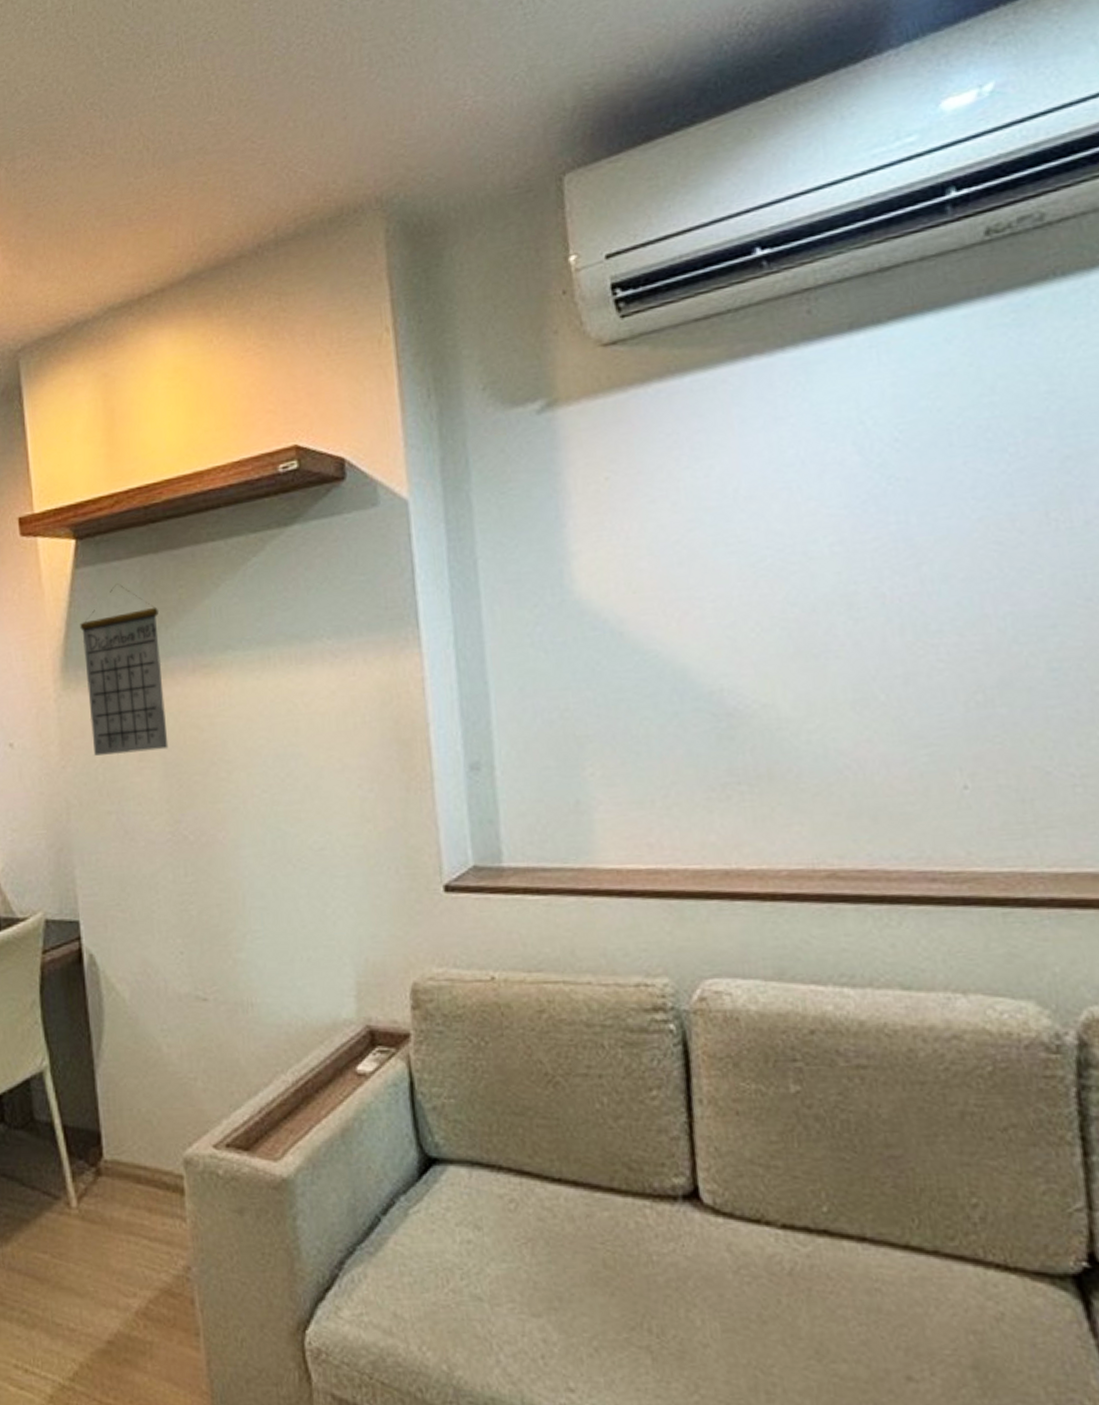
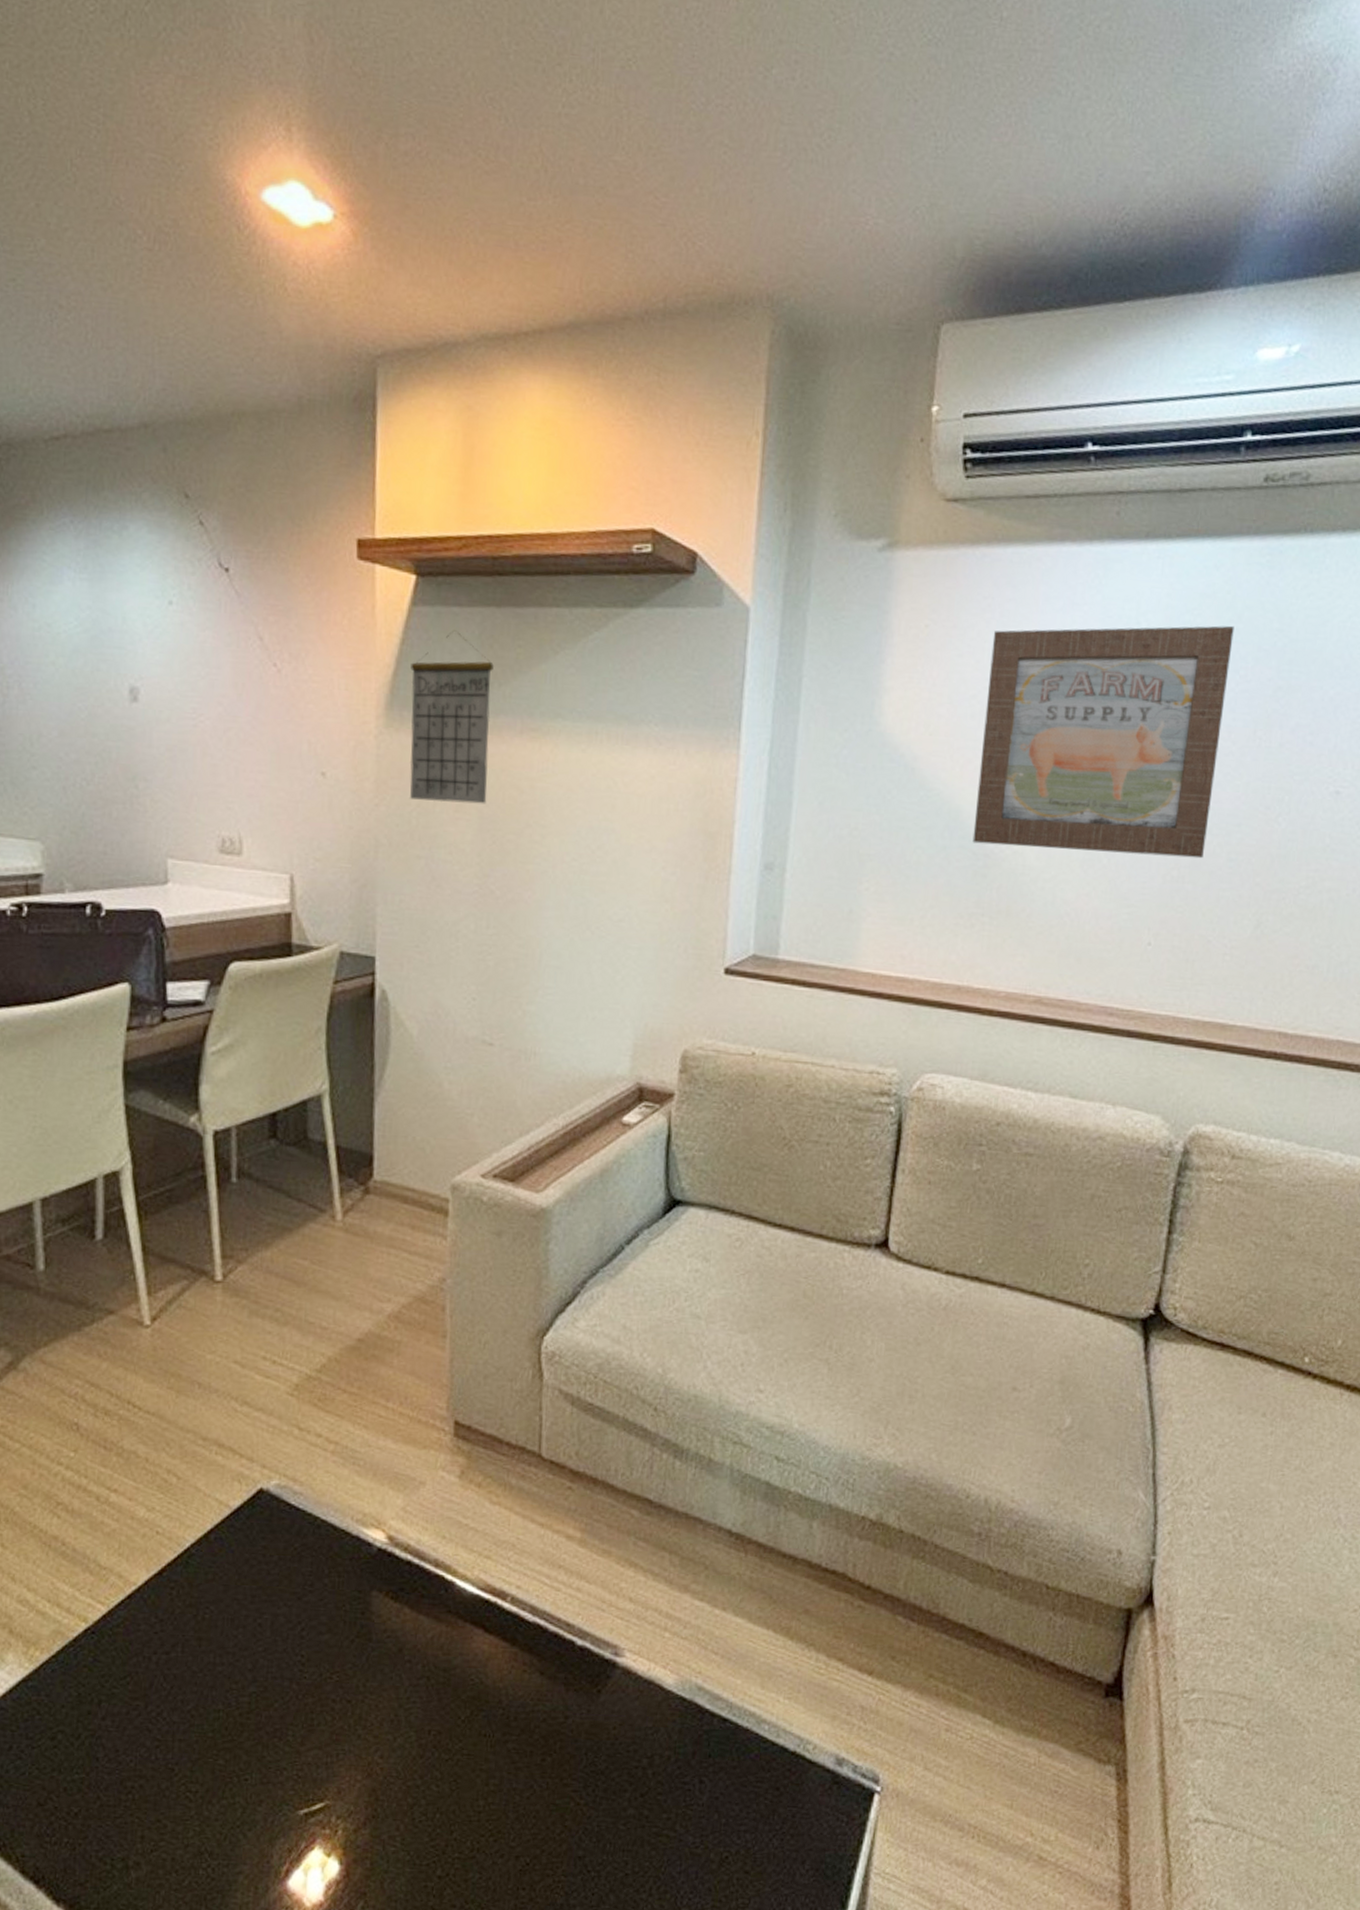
wall art: none [686,399,1014,703] -> present [972,625,1234,859]

